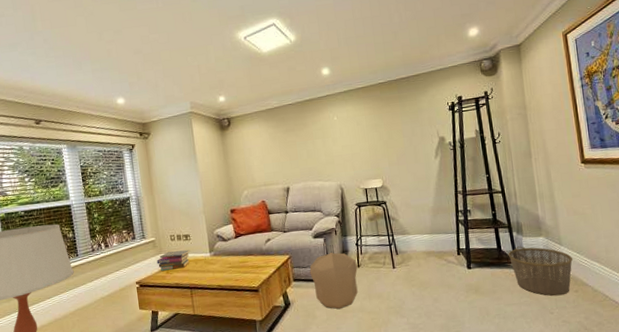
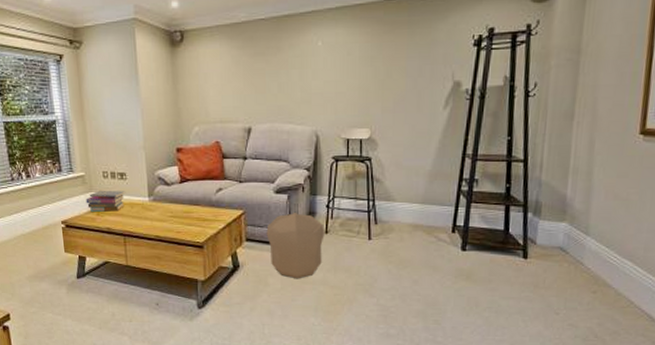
basket: present [508,246,573,296] -> none [516,230,599,295]

